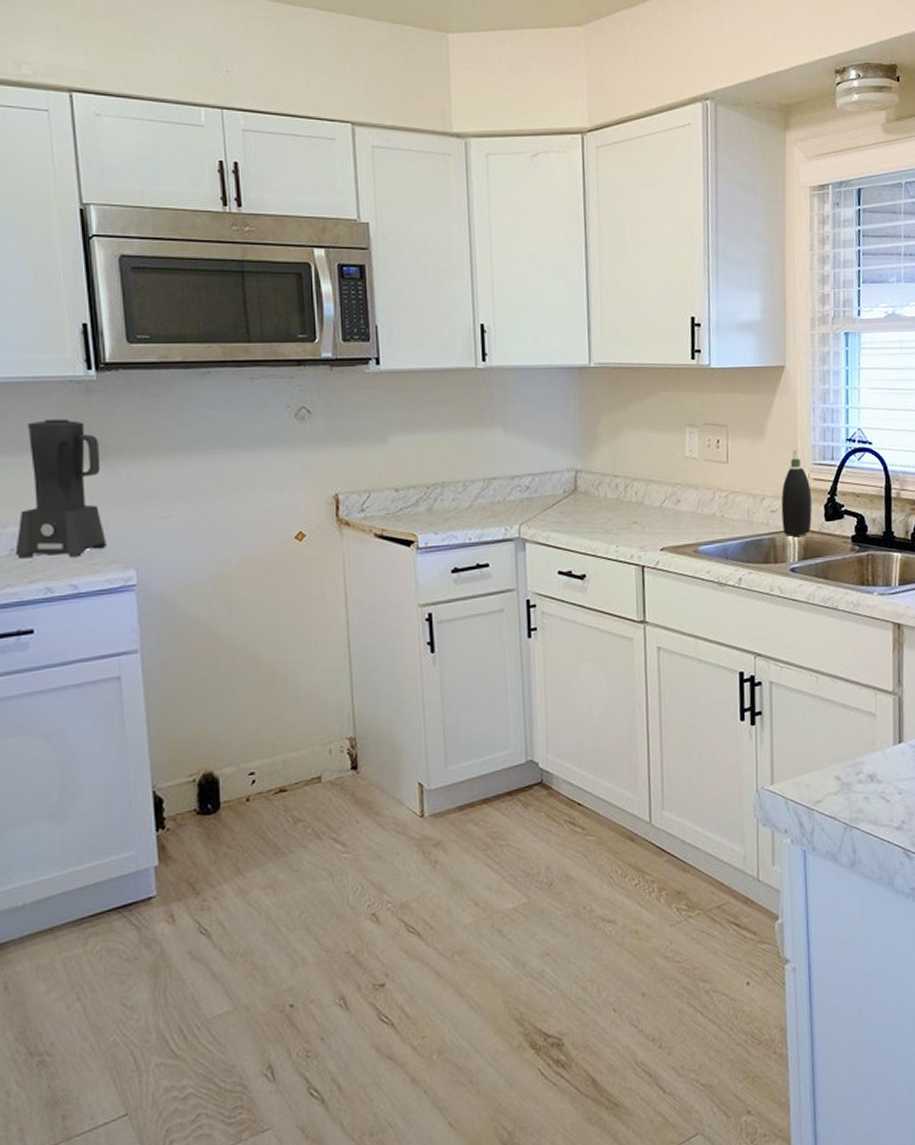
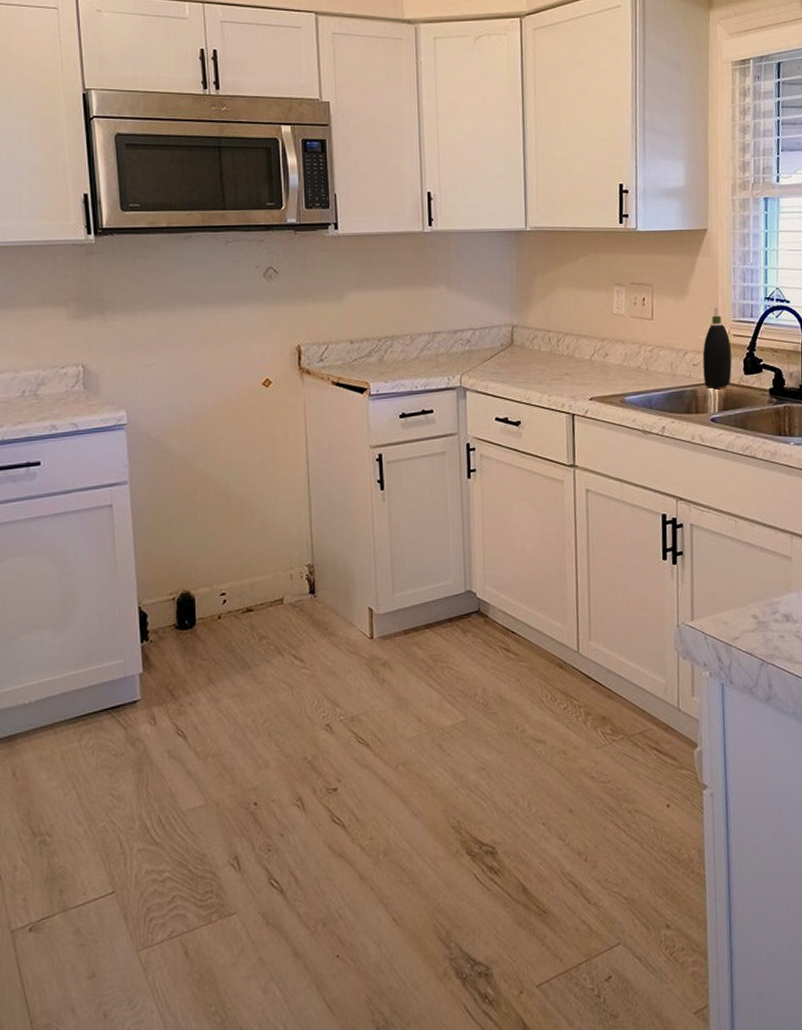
blender: present [15,419,107,559] -> none [26,278,102,400]

